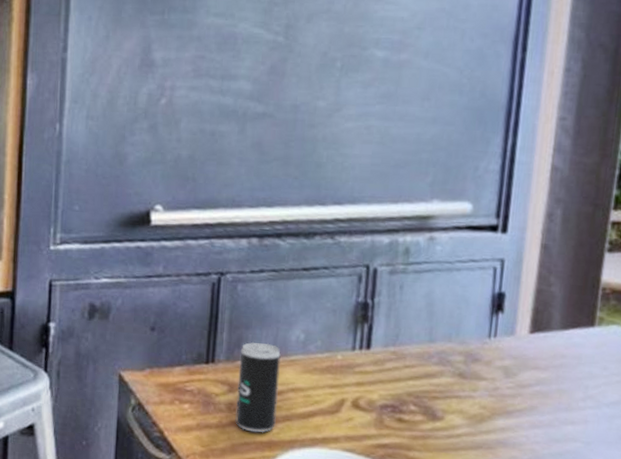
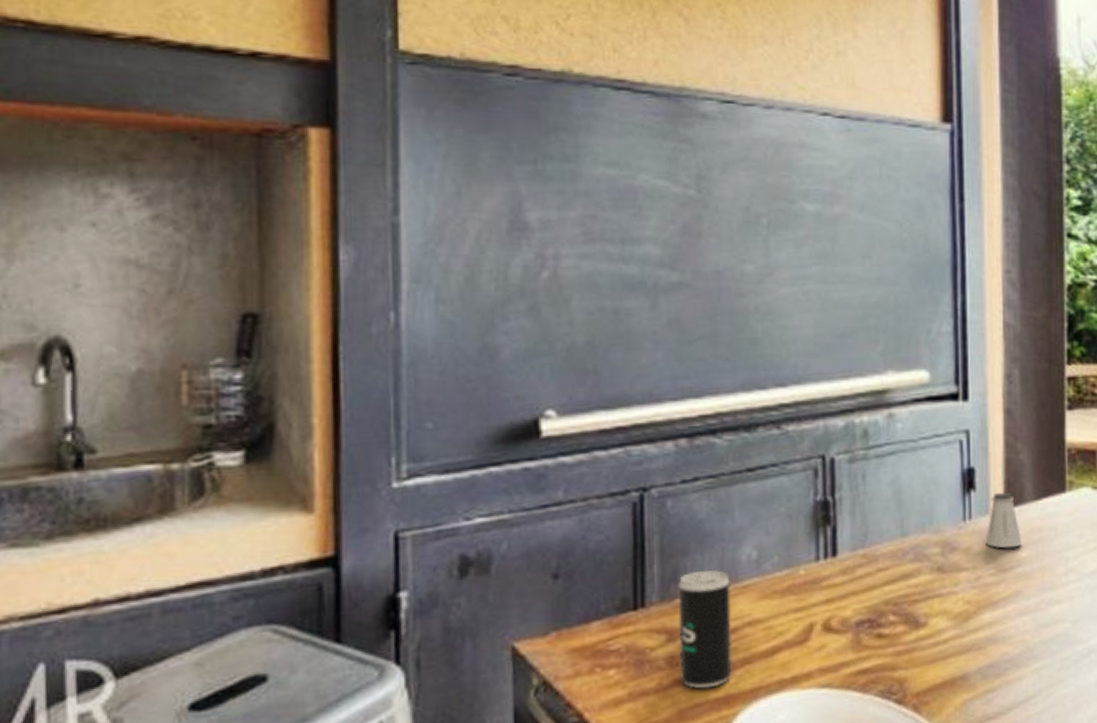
saltshaker: none [507,317,544,369] -> present [985,492,1022,549]

